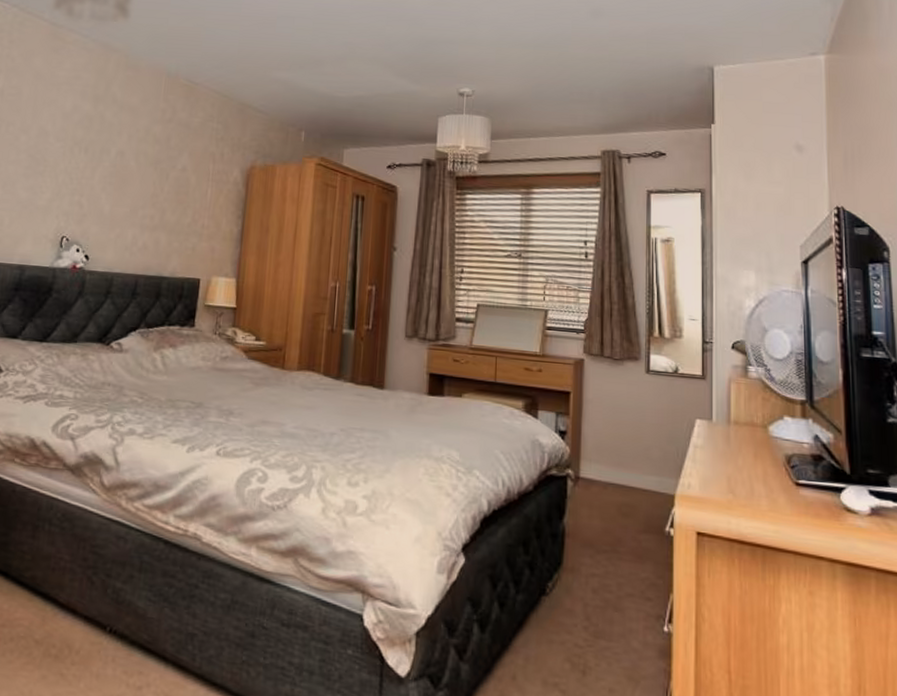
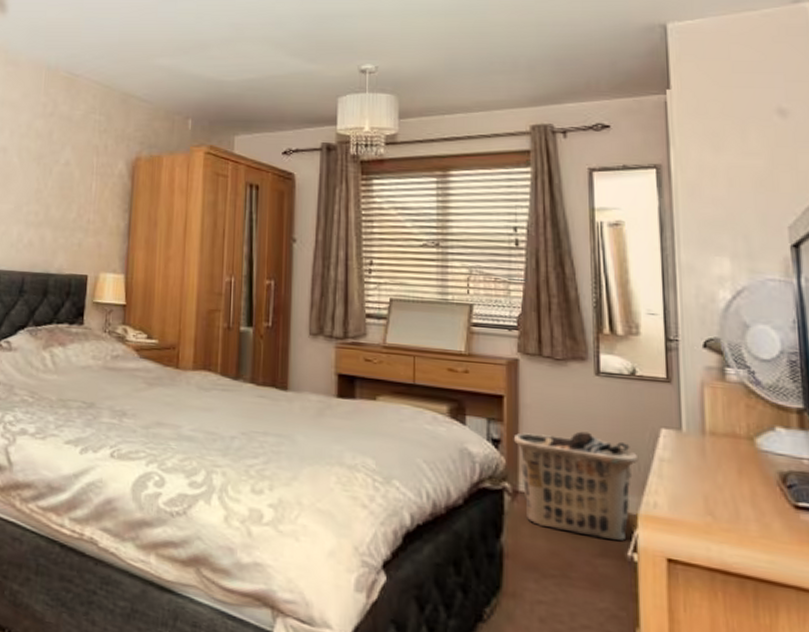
clothes hamper: none [577,423,678,518] -> present [513,431,639,541]

